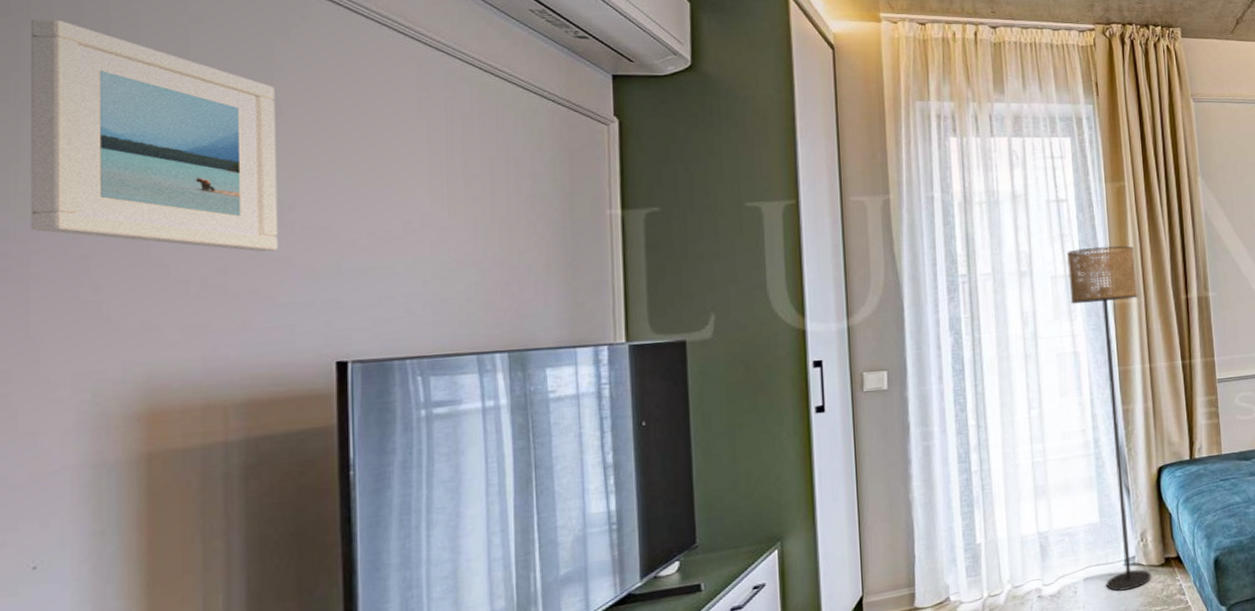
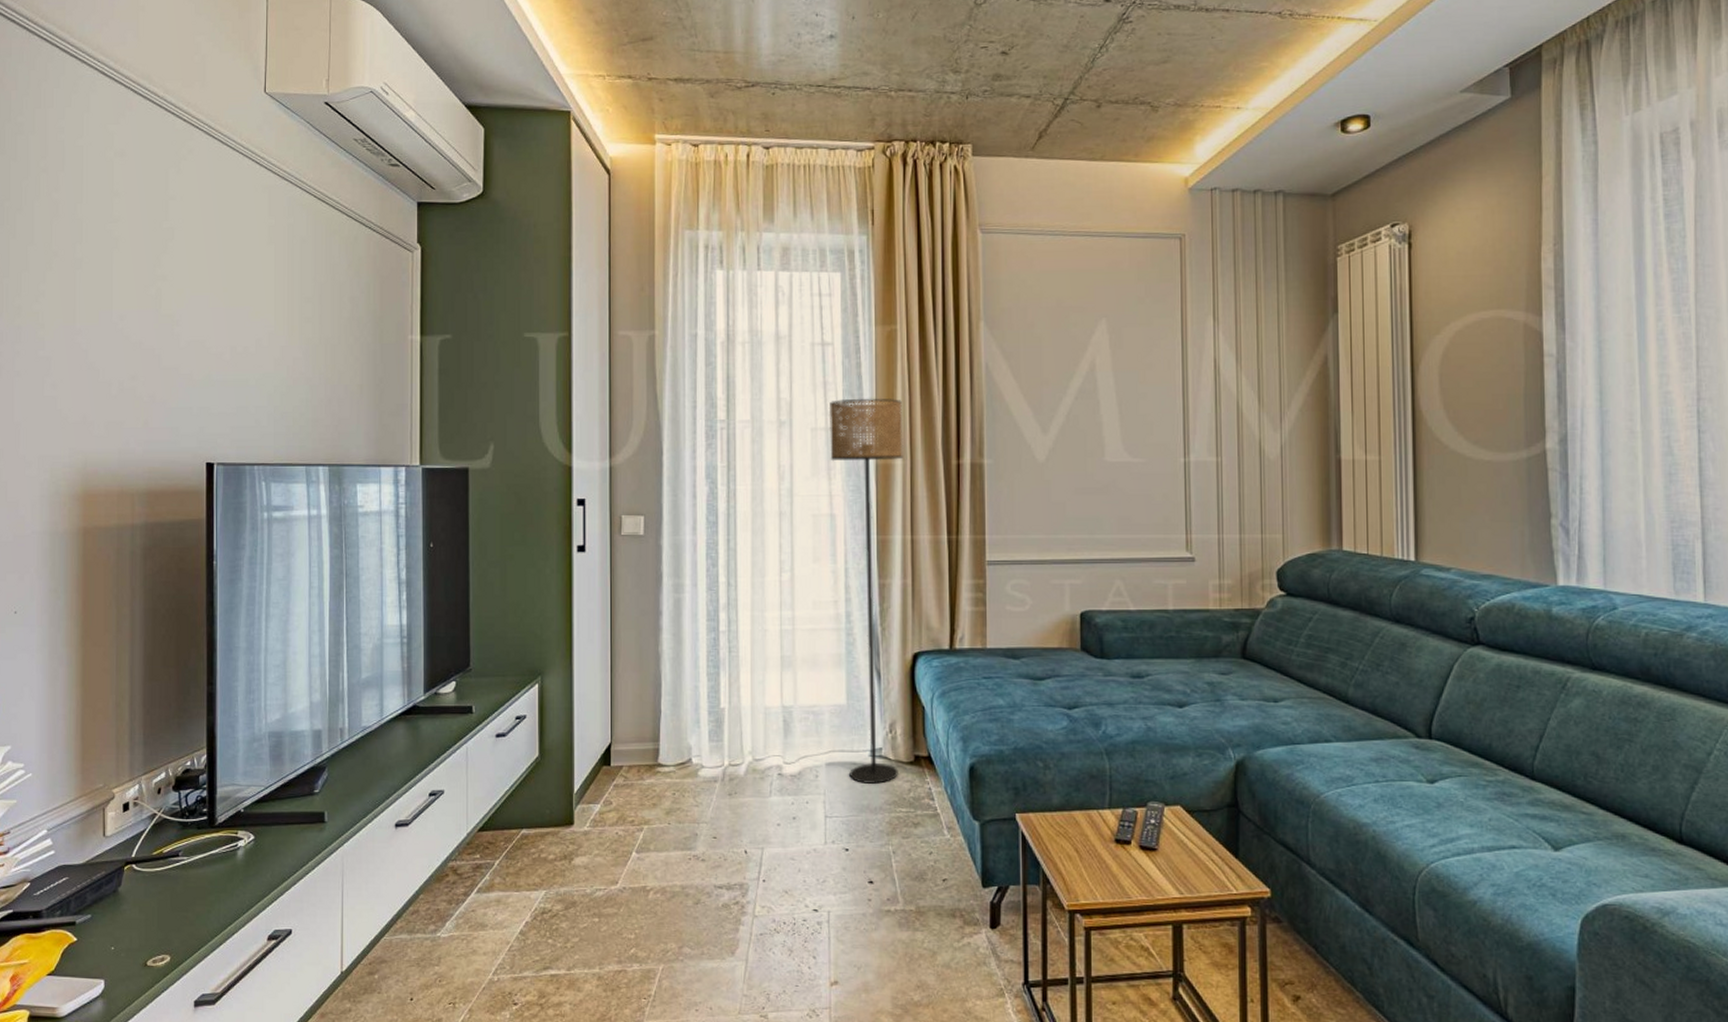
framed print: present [31,18,279,252] -> none [15,155,170,361]

